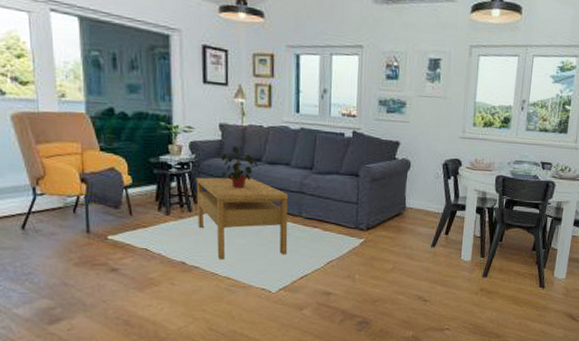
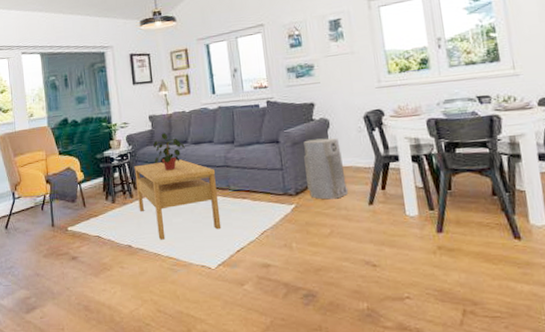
air purifier: none [379,178,417,238] -> present [304,138,349,200]

